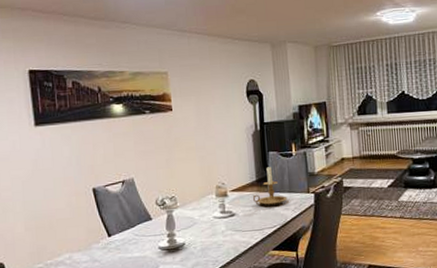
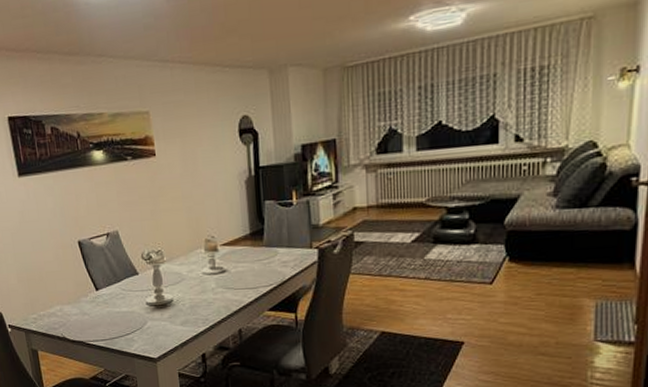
candle holder: present [252,166,287,206] -> none [245,217,286,262]

